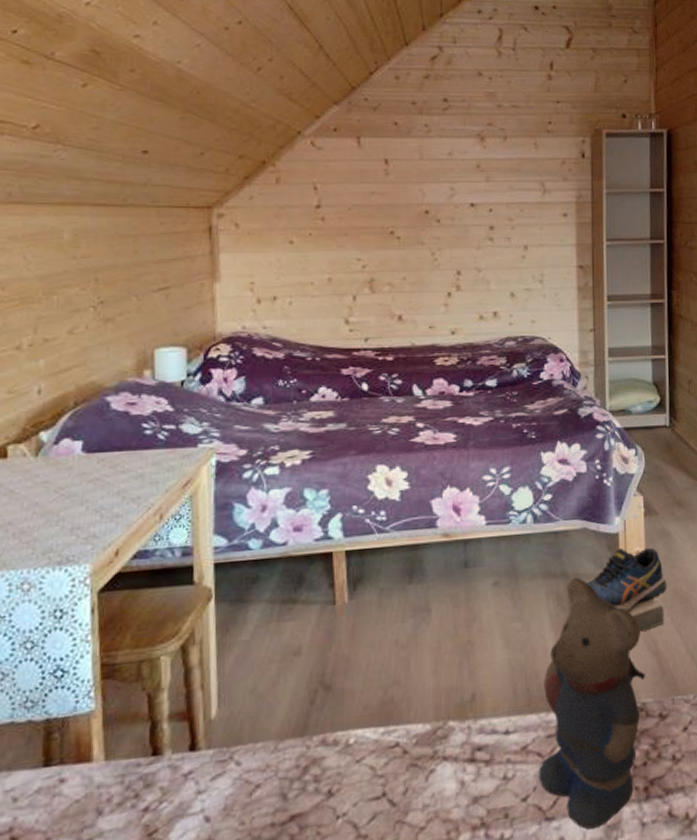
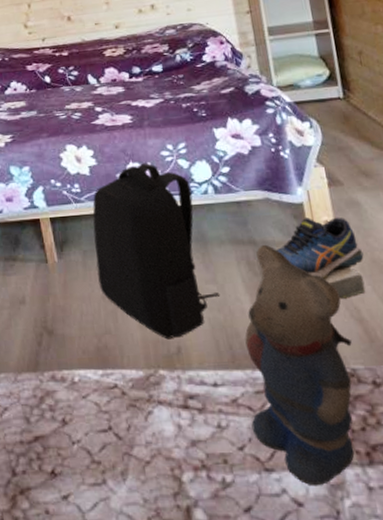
backpack: none [394,487,525,686] -> present [92,162,221,340]

